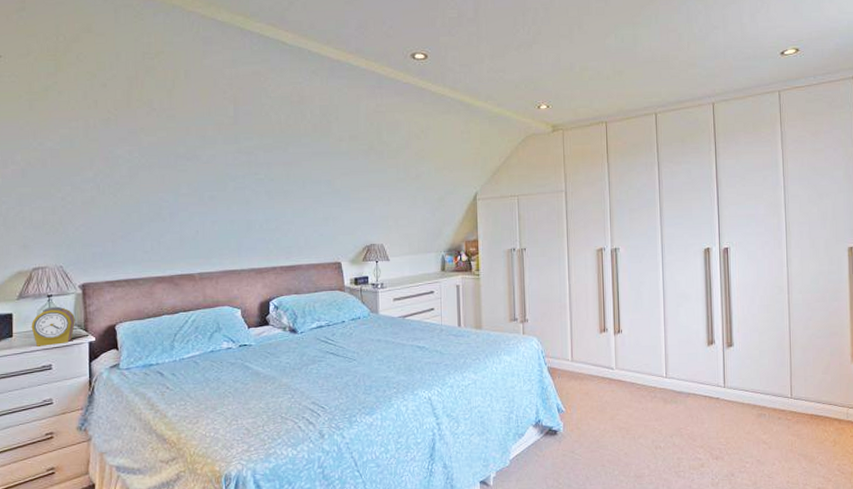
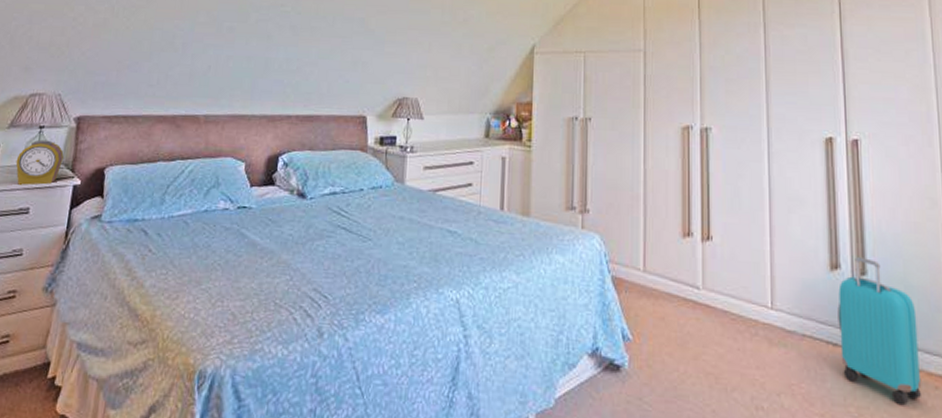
suitcase: none [712,333,769,433] -> present [837,256,921,406]

